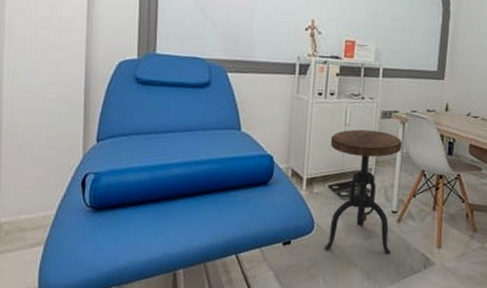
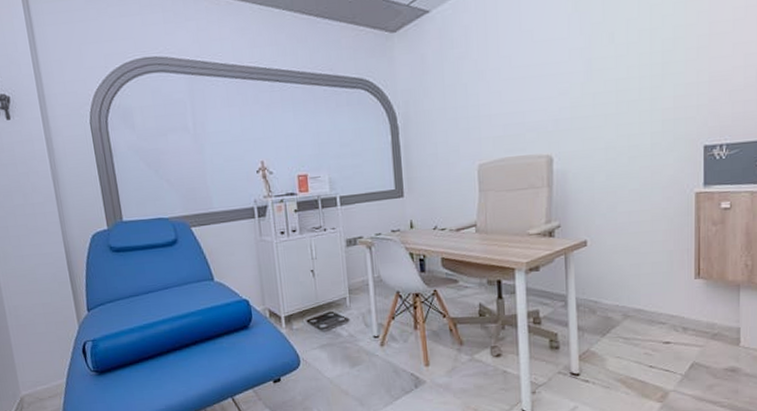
side table: present [324,129,403,255] -> none [300,259,379,382]

